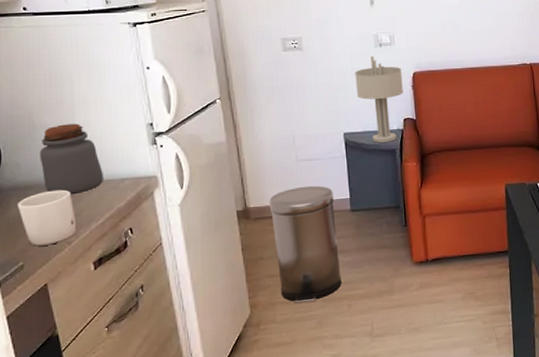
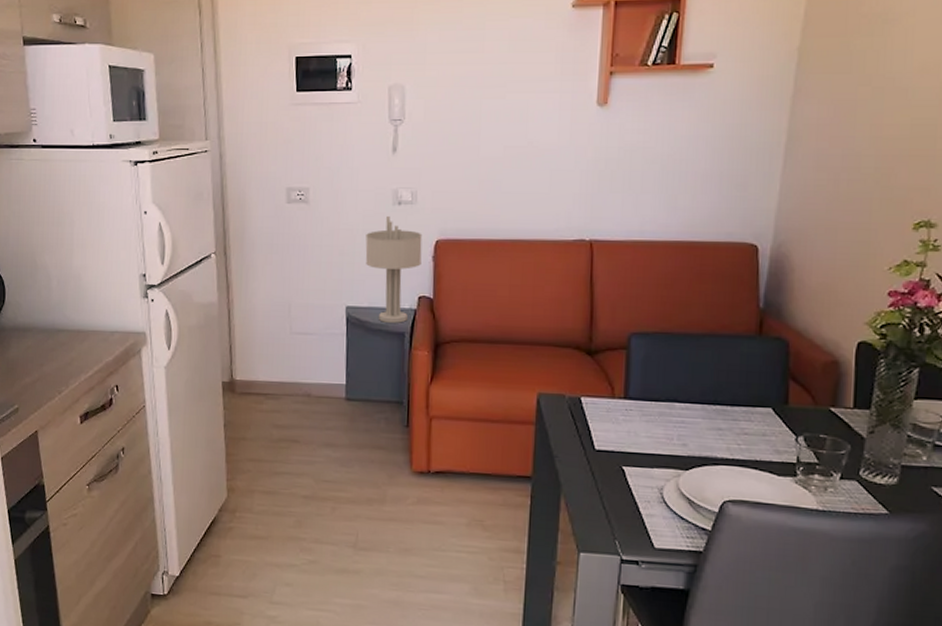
mug: present [17,189,77,246] -> none [16,335,68,392]
jar: present [39,123,103,194] -> none [39,267,95,342]
pedal bin: present [269,185,342,305] -> none [256,363,328,498]

